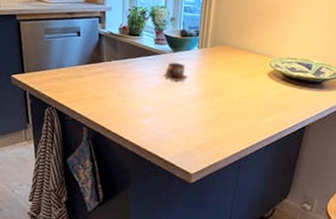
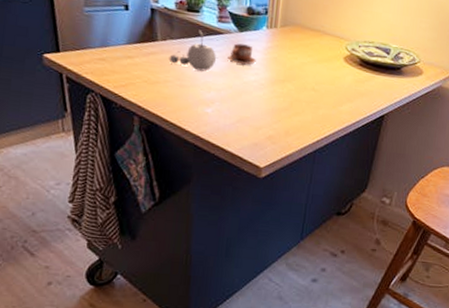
fruit: none [113,51,153,88] -> present [169,29,216,72]

